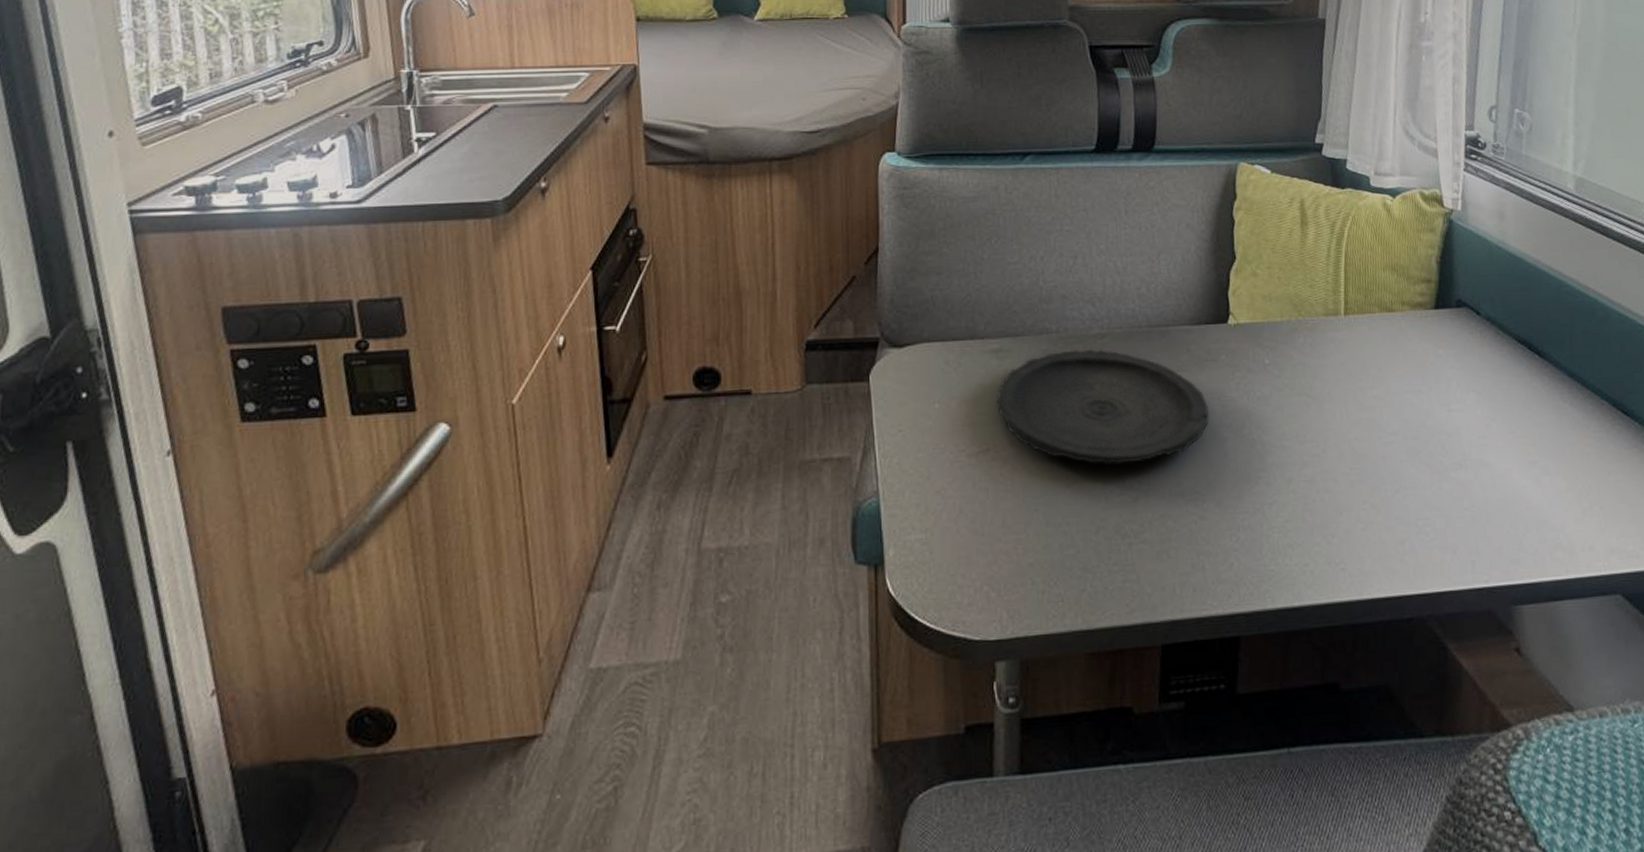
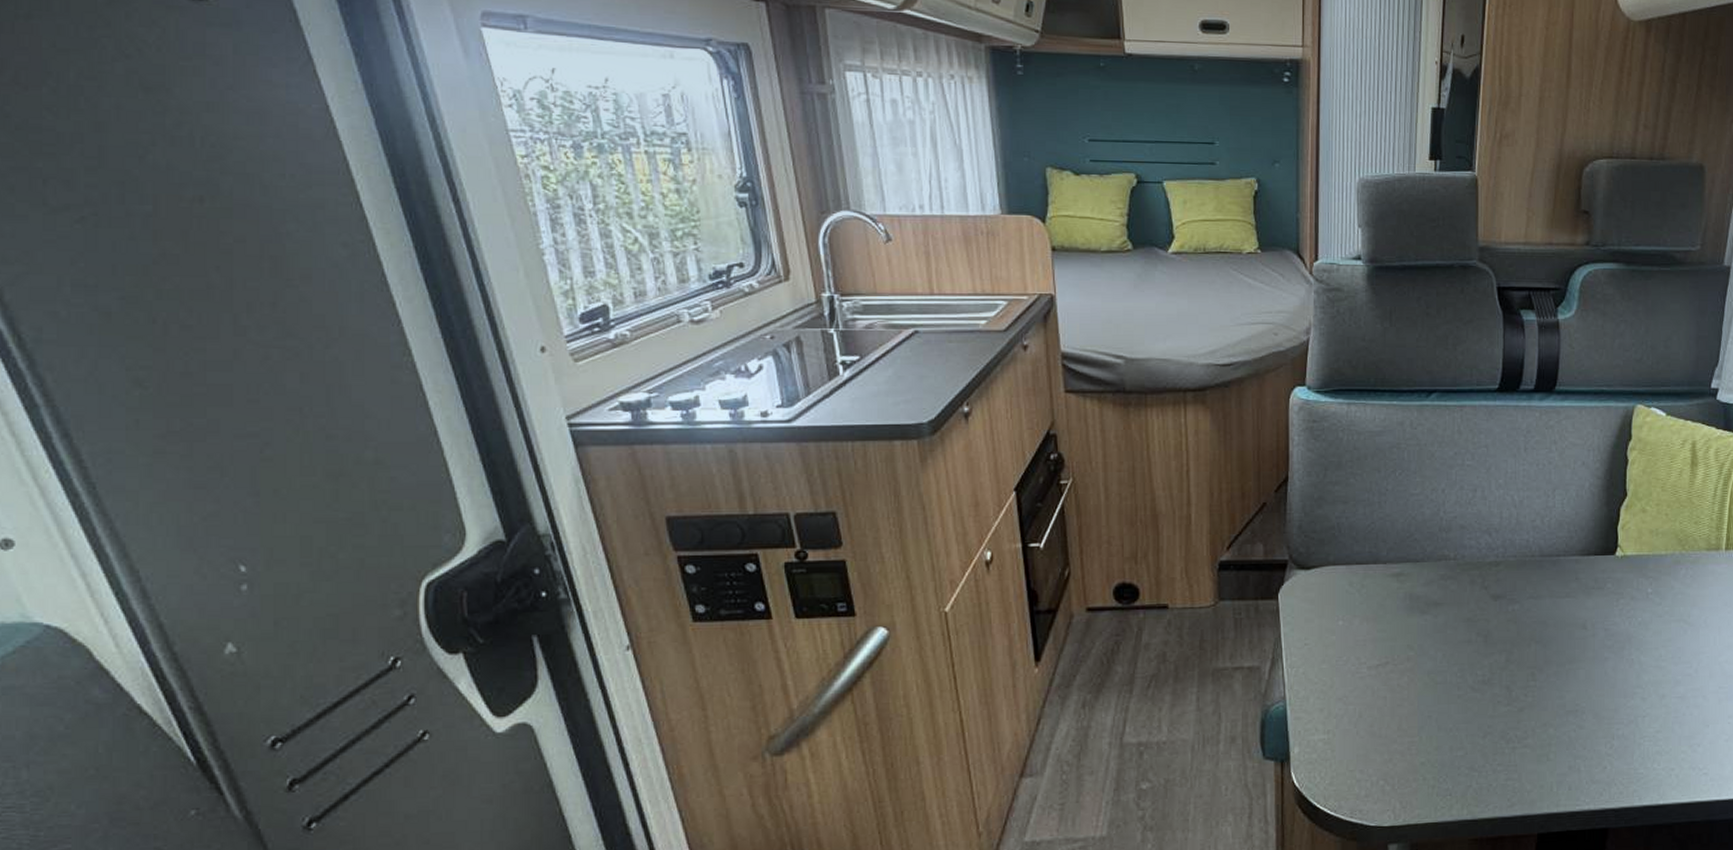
plate: present [996,349,1209,466] -> none [1396,575,1592,680]

